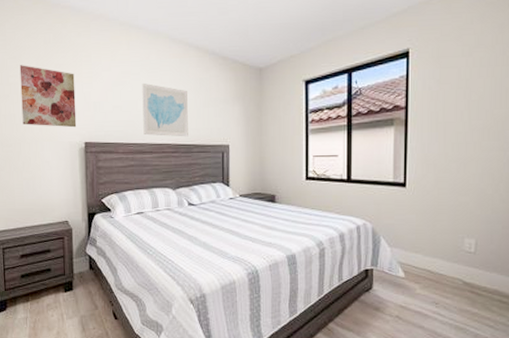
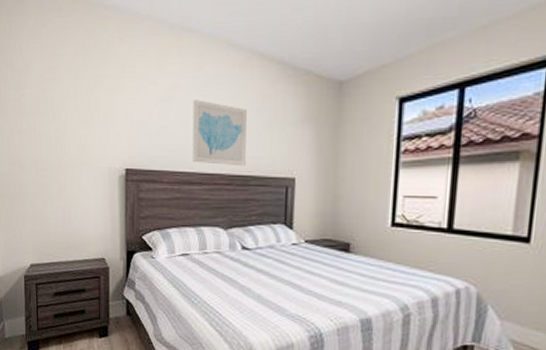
wall art: present [19,65,77,128] -> none [56,77,117,151]

